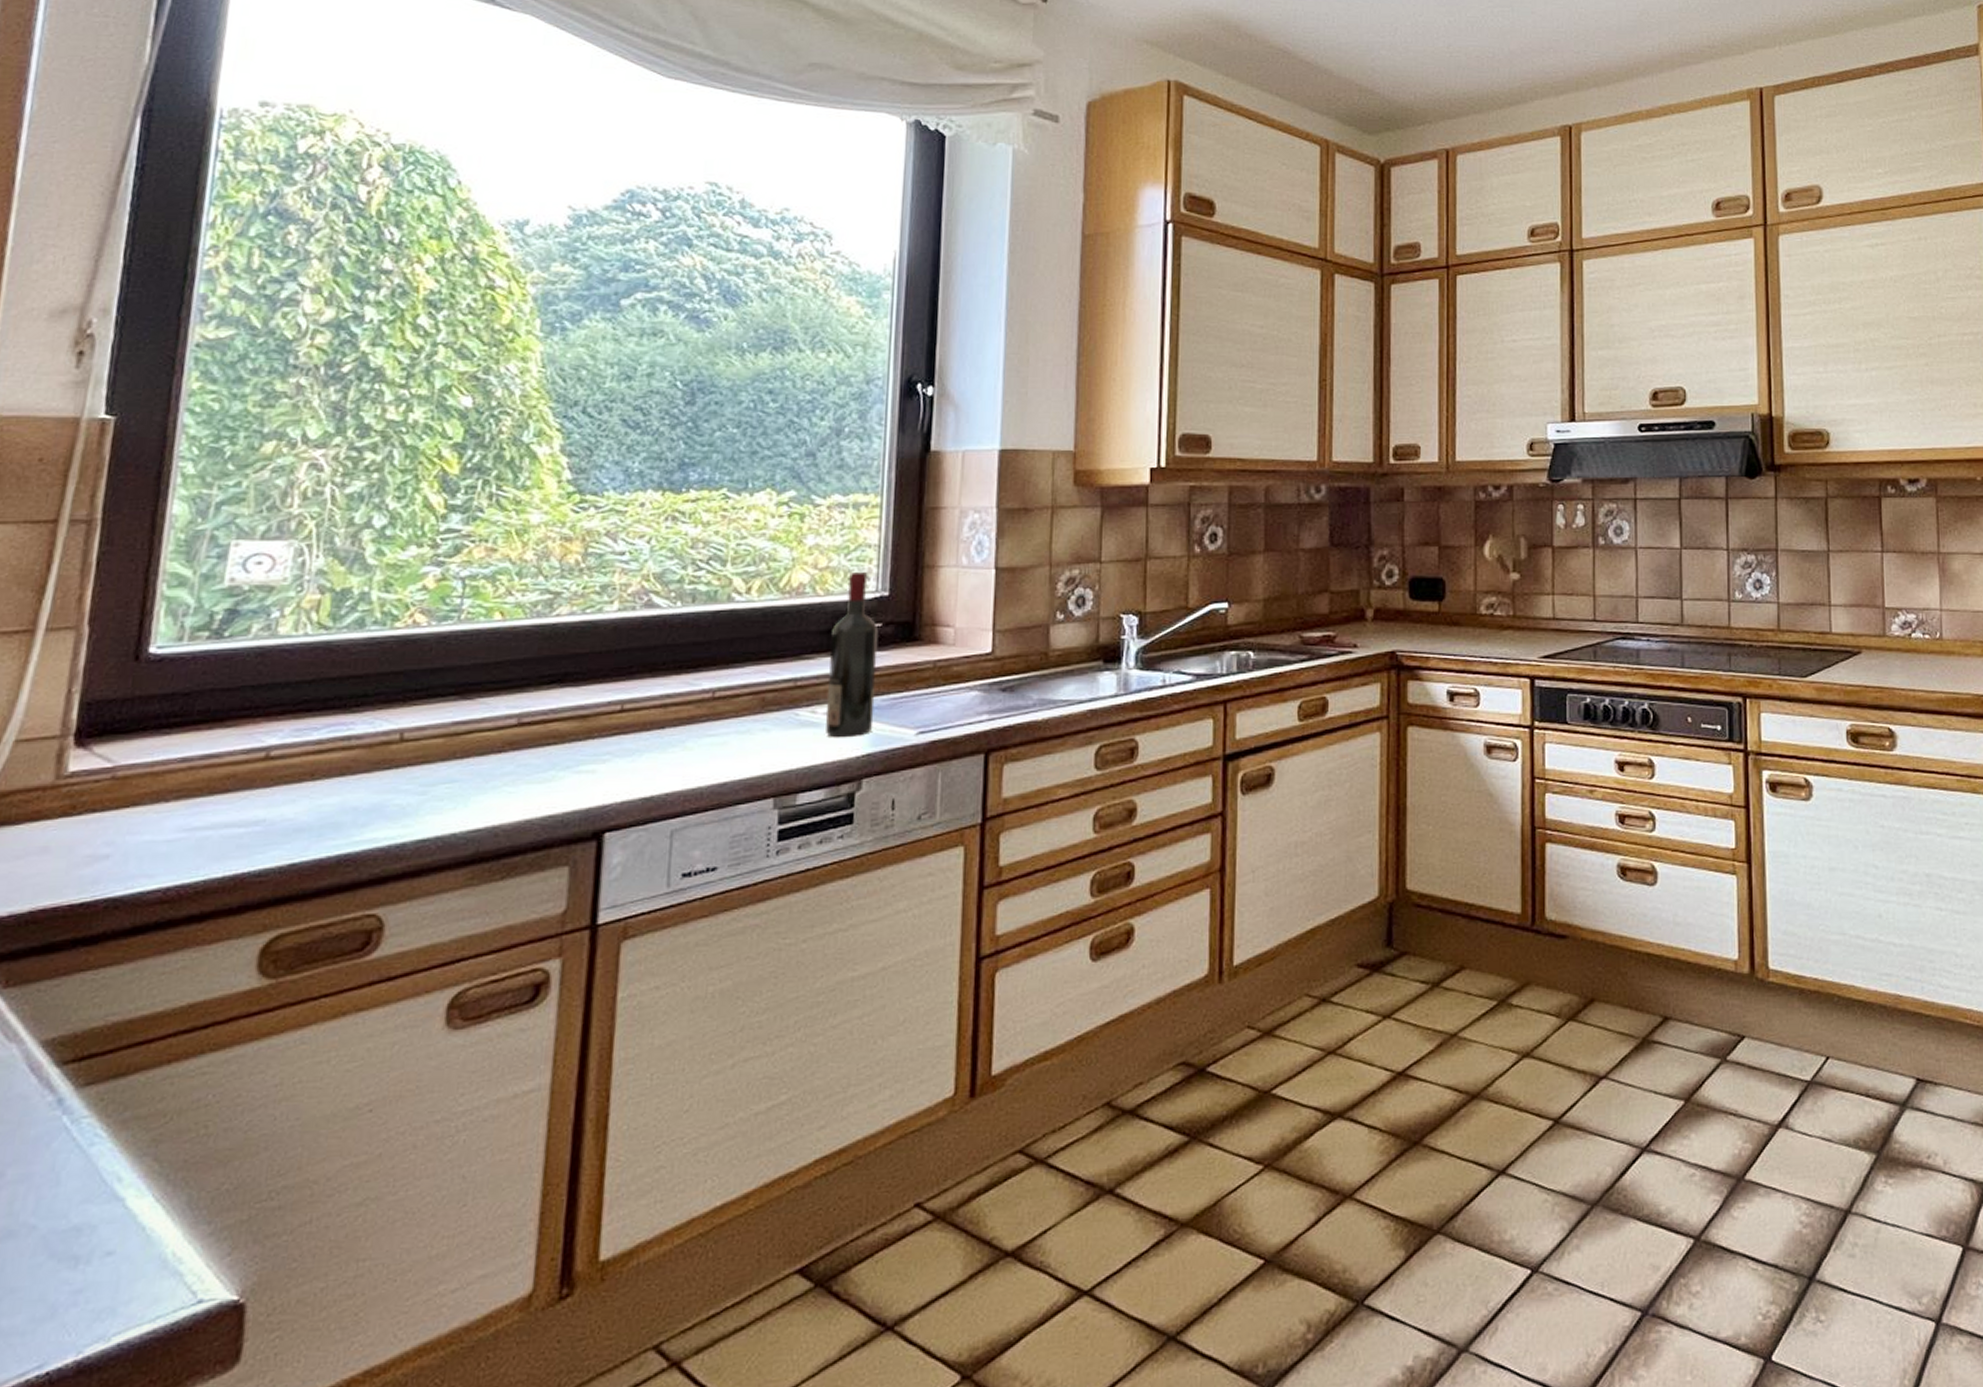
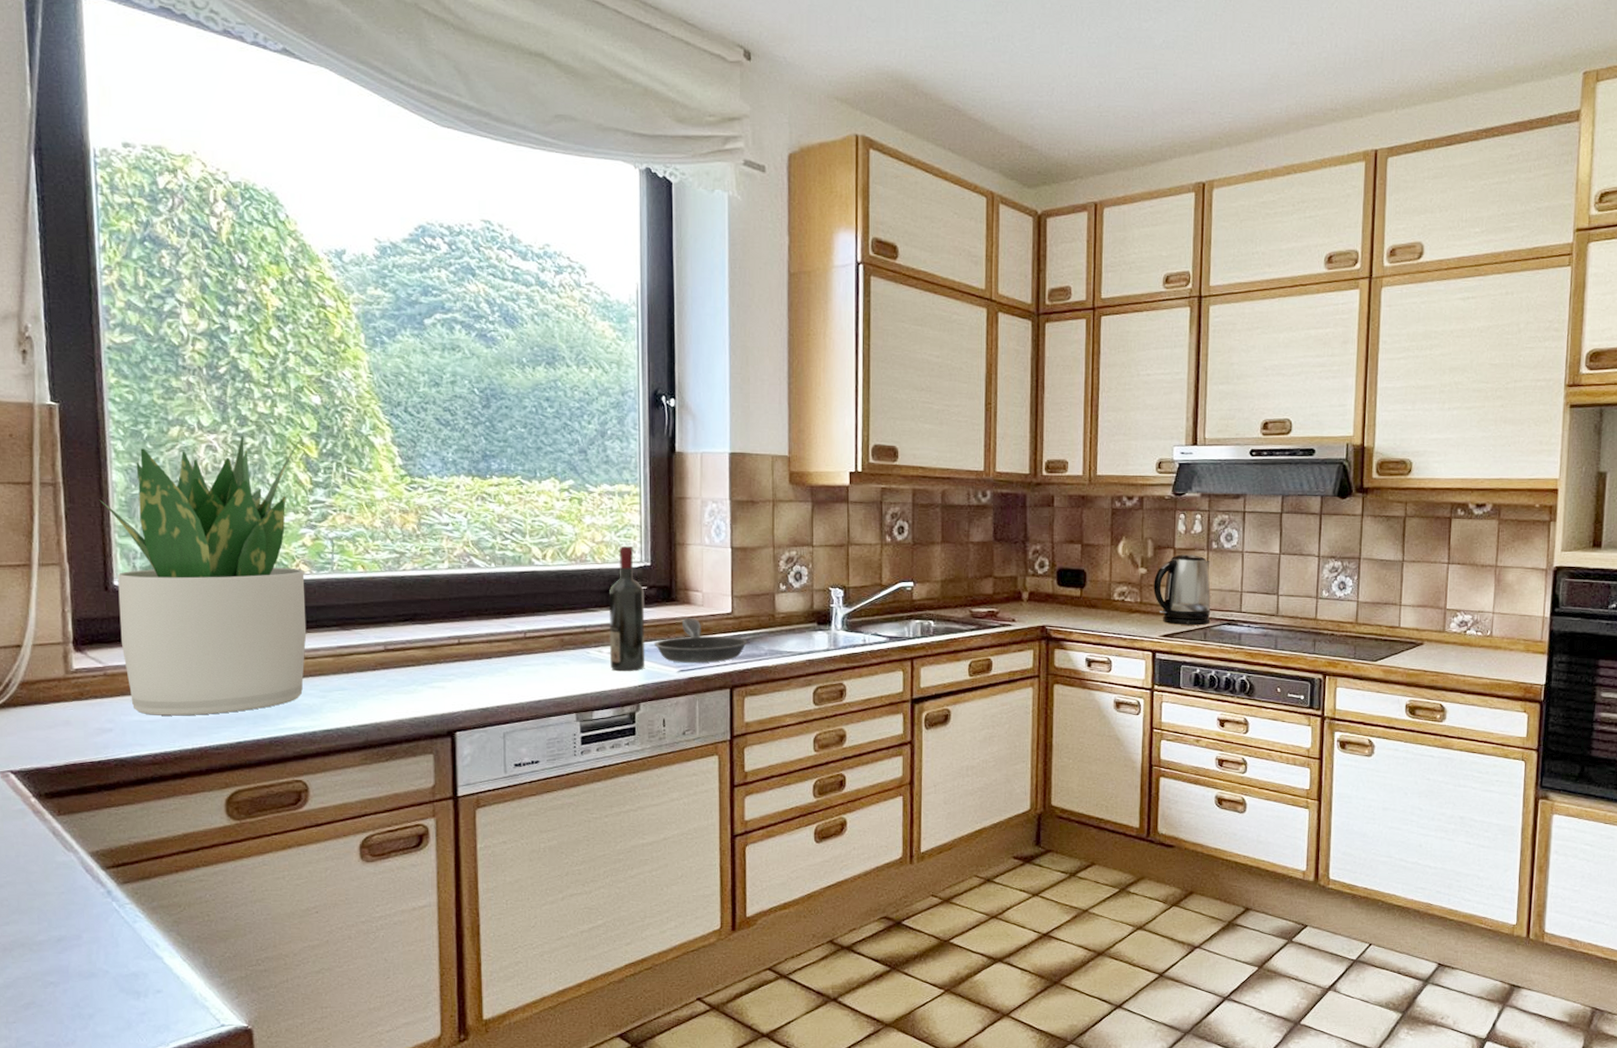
planter: none [144,449,437,832] -> present [99,435,307,716]
frying pan: none [886,663,1011,721] -> present [653,619,748,663]
kettle: none [1529,554,1601,644] -> present [1153,554,1211,626]

